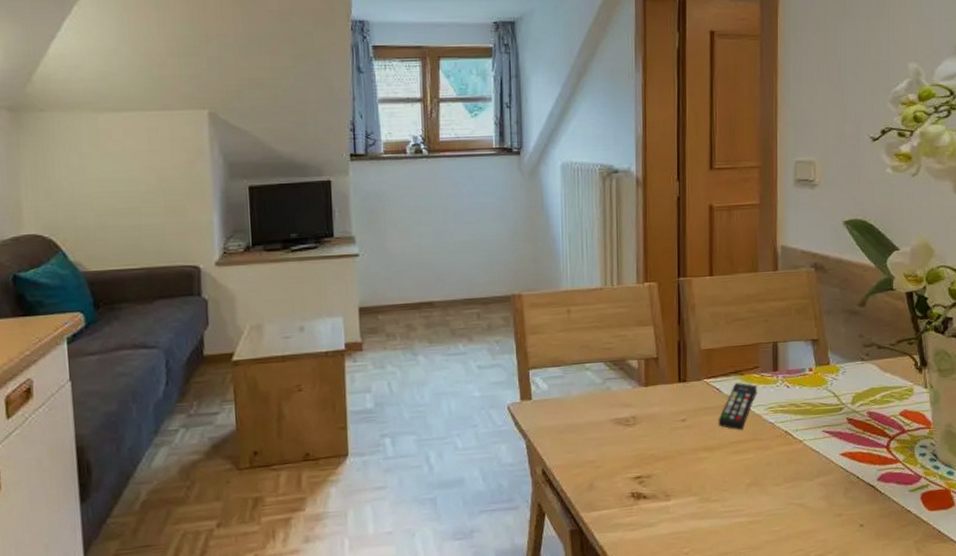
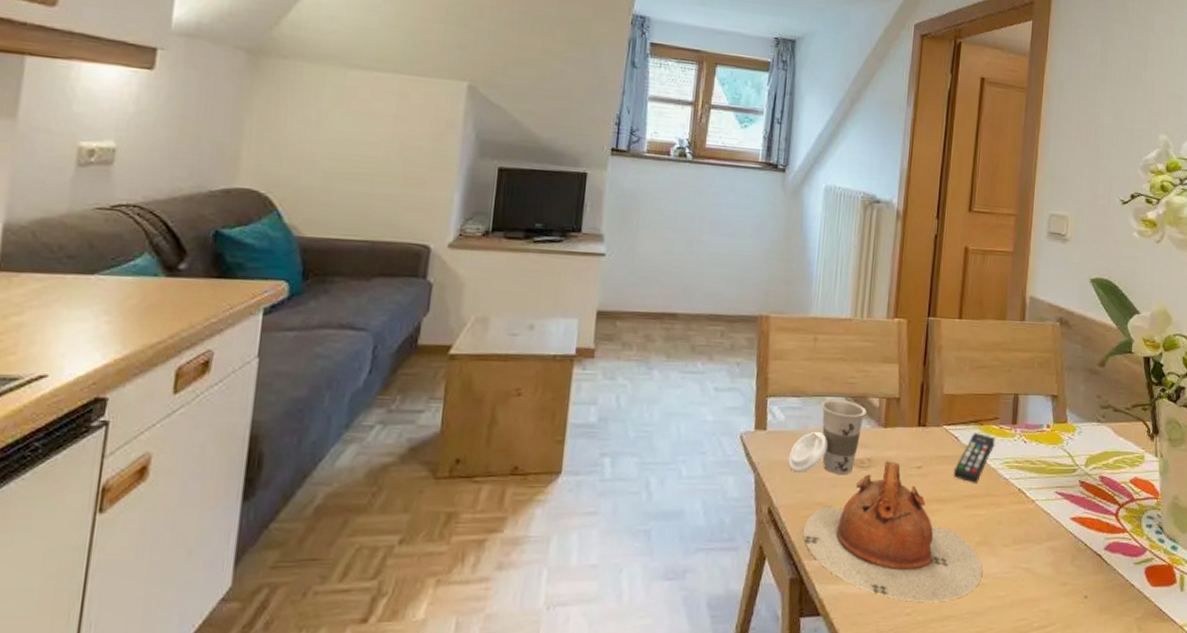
cup: none [555,365,626,436] -> present [788,400,866,474]
teapot: none [577,417,756,542] -> present [803,461,983,603]

